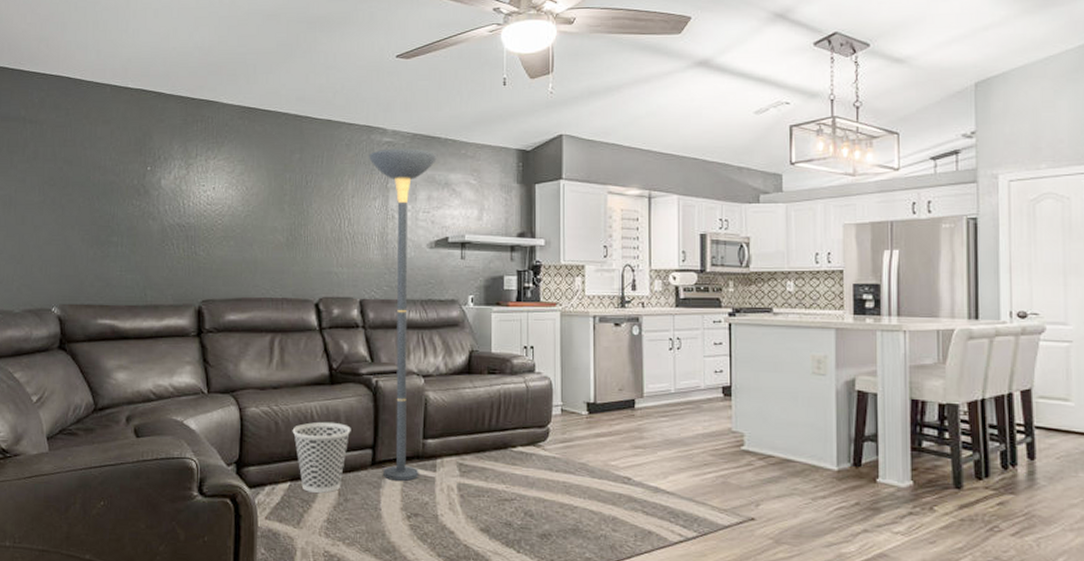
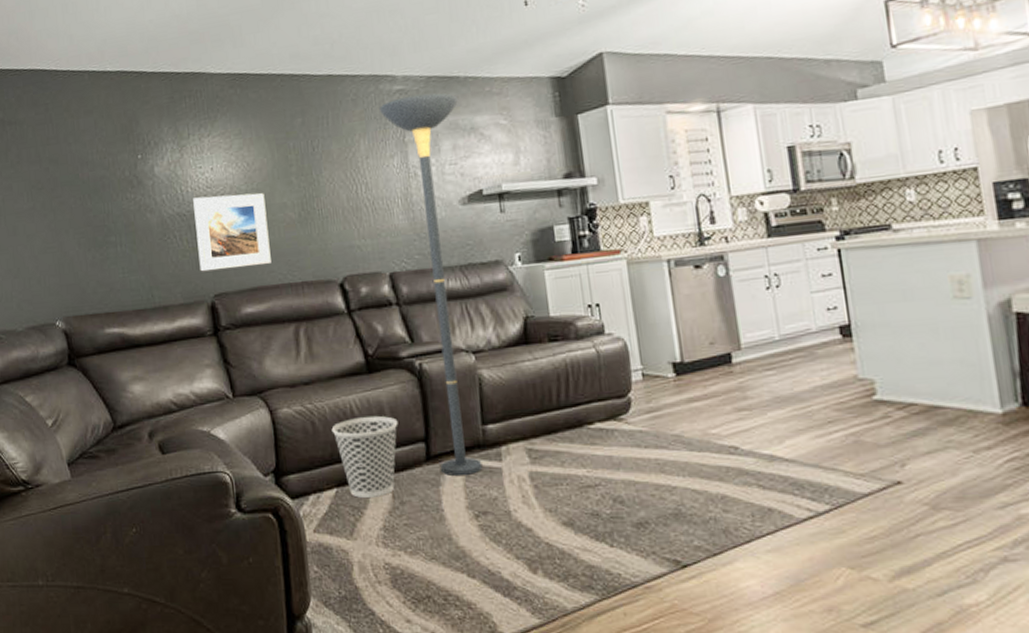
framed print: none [192,212,258,279] -> present [193,192,271,272]

